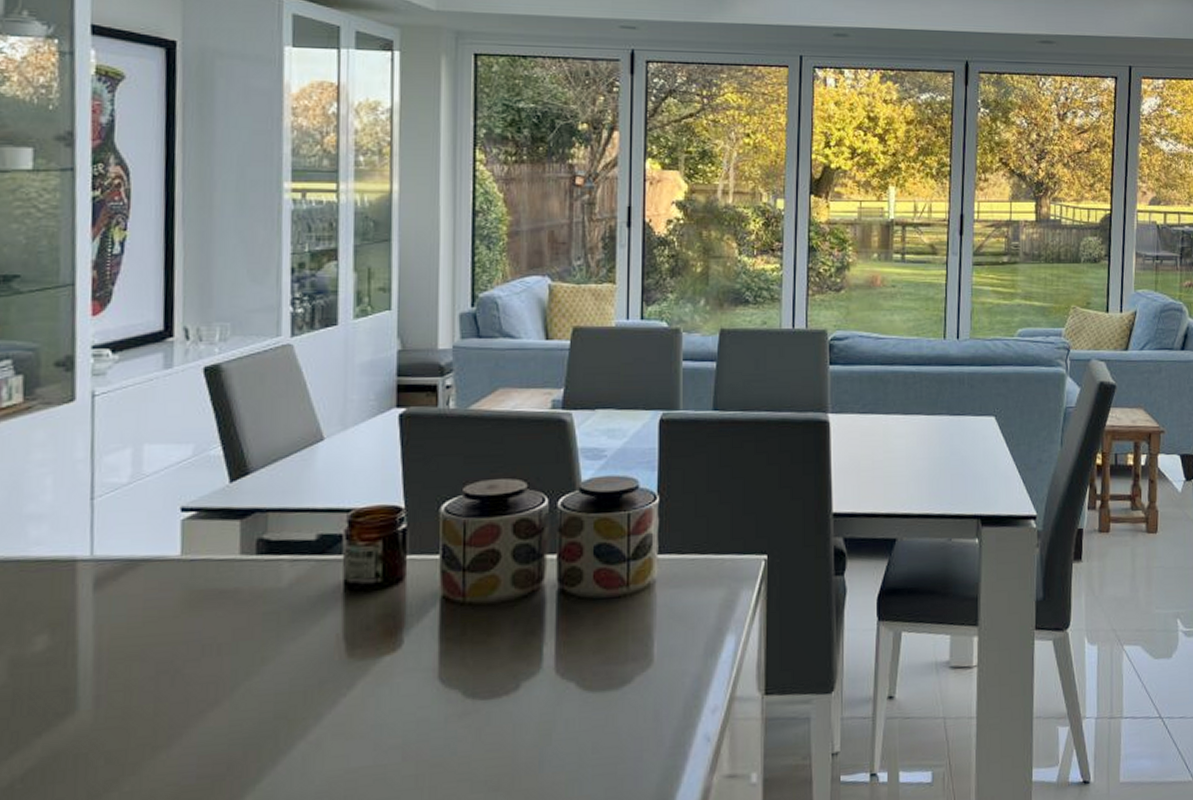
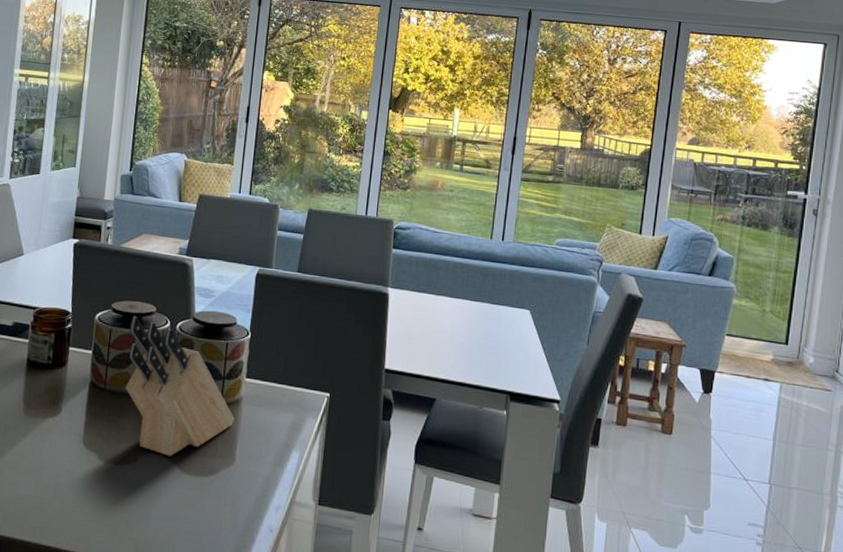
knife block: none [491,498,647,674] -> present [125,316,235,456]

